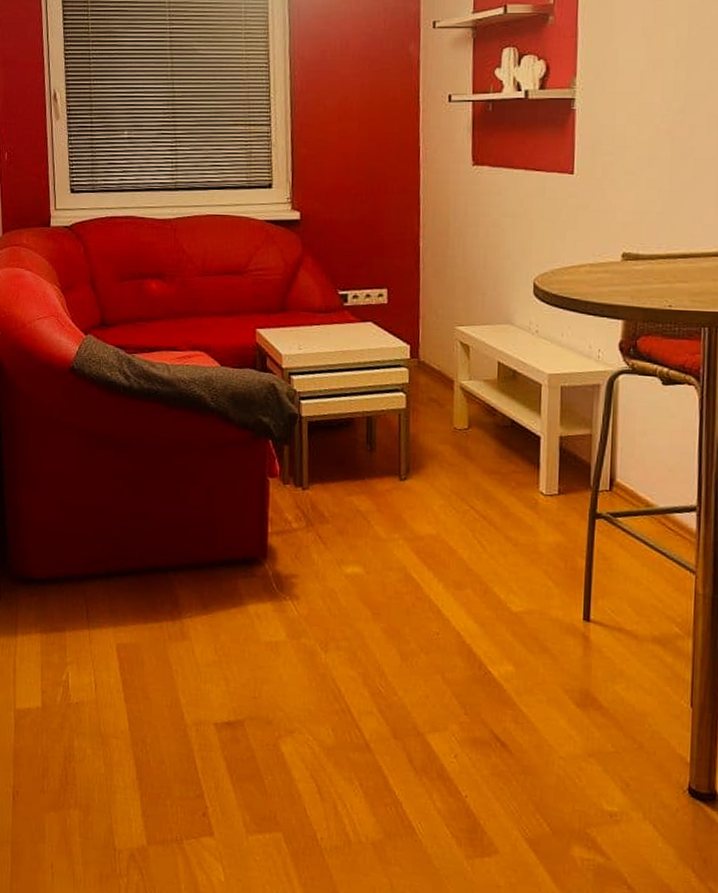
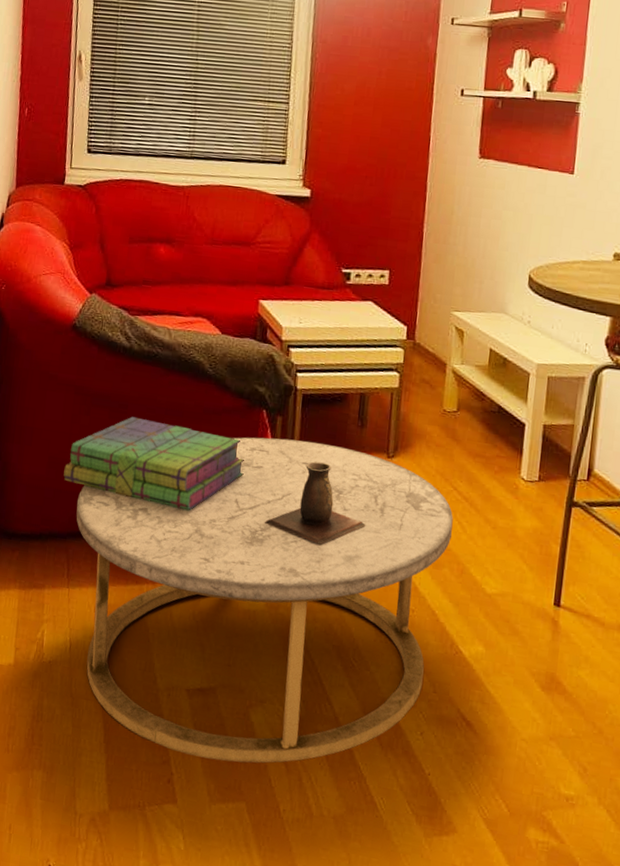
stack of books: none [74,455,254,546] -> present [63,416,244,511]
coffee table: none [89,467,472,794] -> present [76,437,453,764]
decorative vase: none [278,489,383,572] -> present [264,461,366,545]

